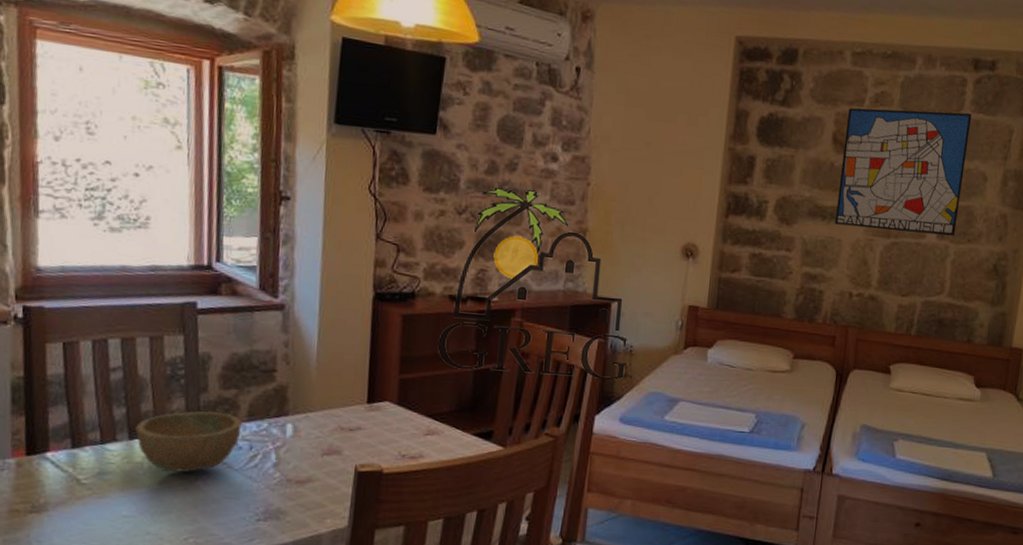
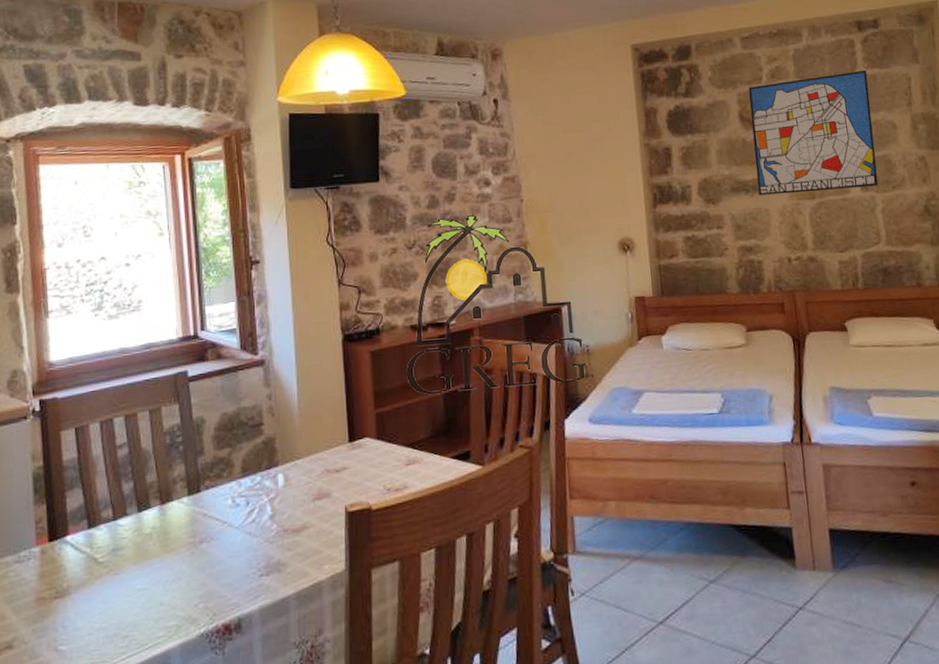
bowl: present [135,411,242,473] -> none [143,472,237,540]

